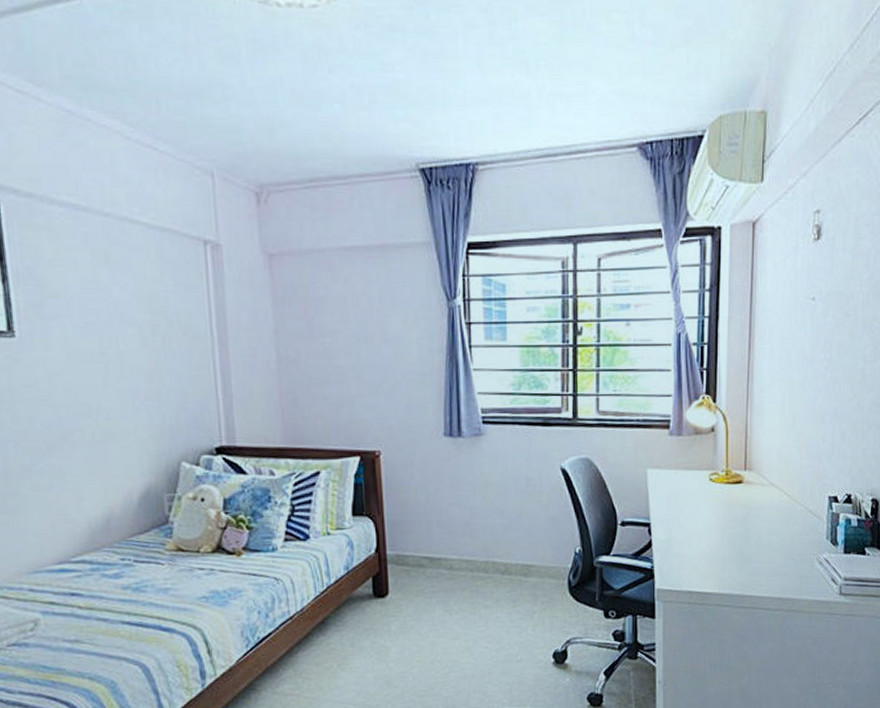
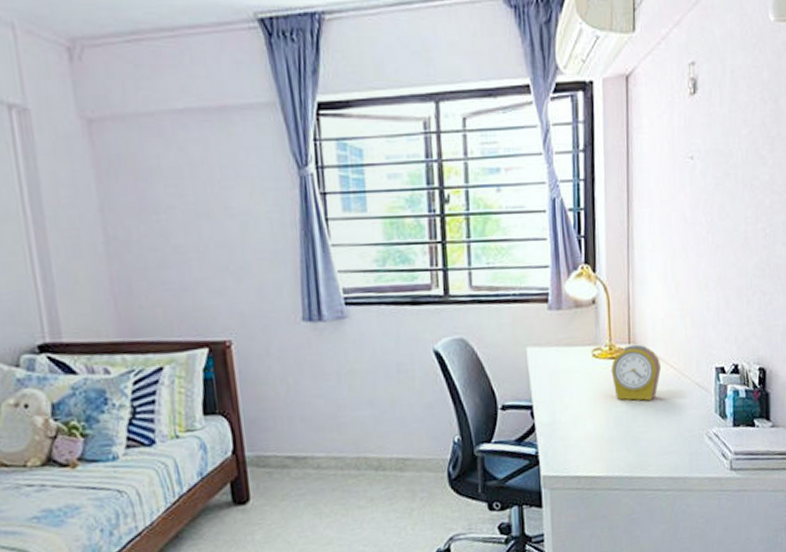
alarm clock: none [726,471,776,524] -> present [611,344,662,401]

